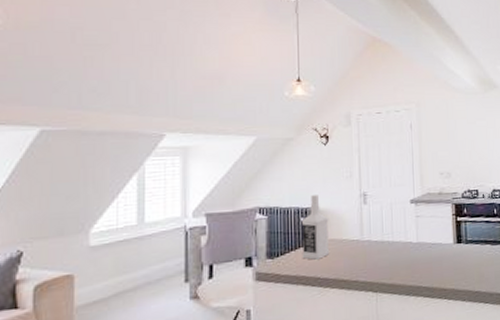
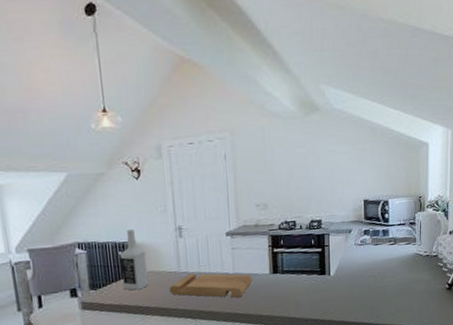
cutting board: none [351,242,437,269] -> present [169,273,253,298]

